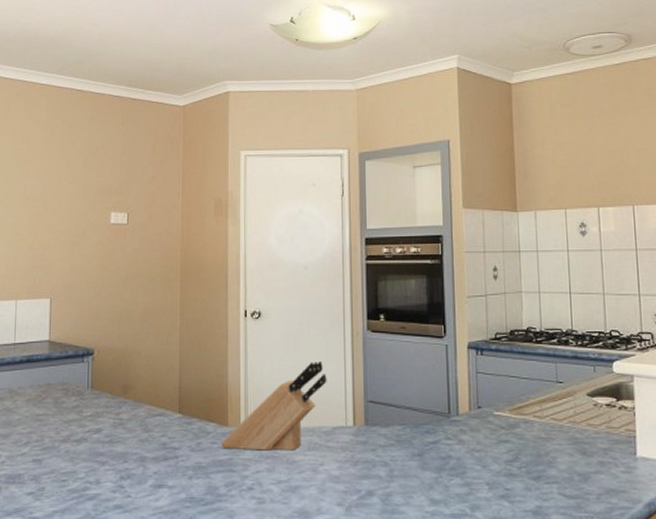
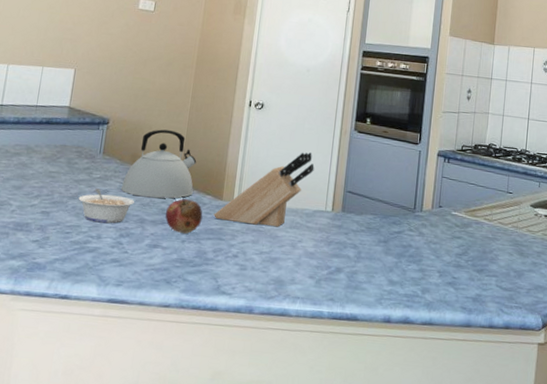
legume: none [71,428,131,466] -> present [78,188,134,224]
kettle: none [115,354,194,432] -> present [120,129,197,199]
fruit: none [166,430,209,468] -> present [165,199,203,234]

